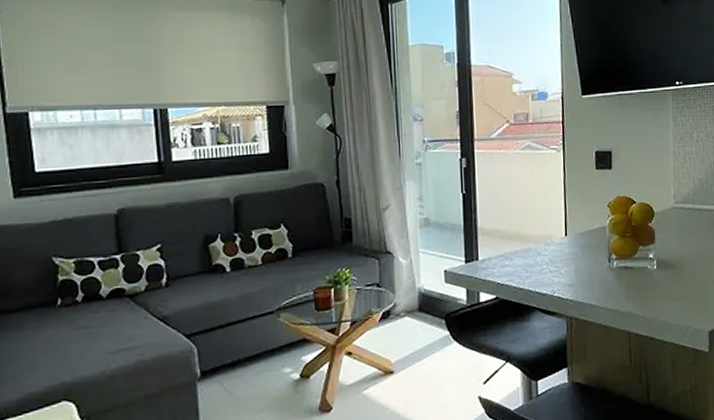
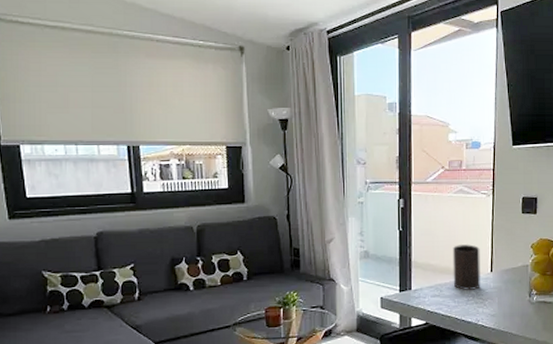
cup: none [522,206,555,258] -> present [452,244,481,290]

